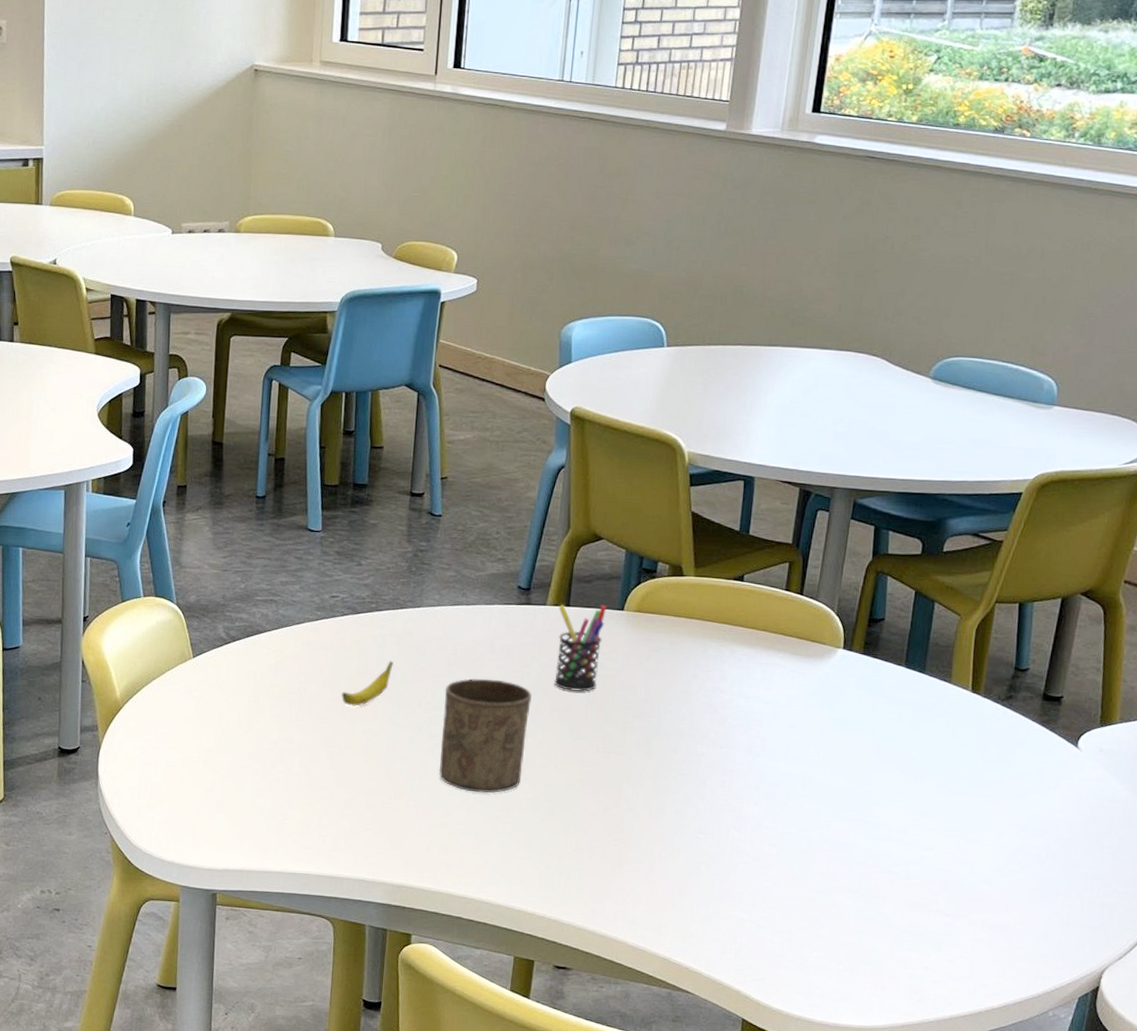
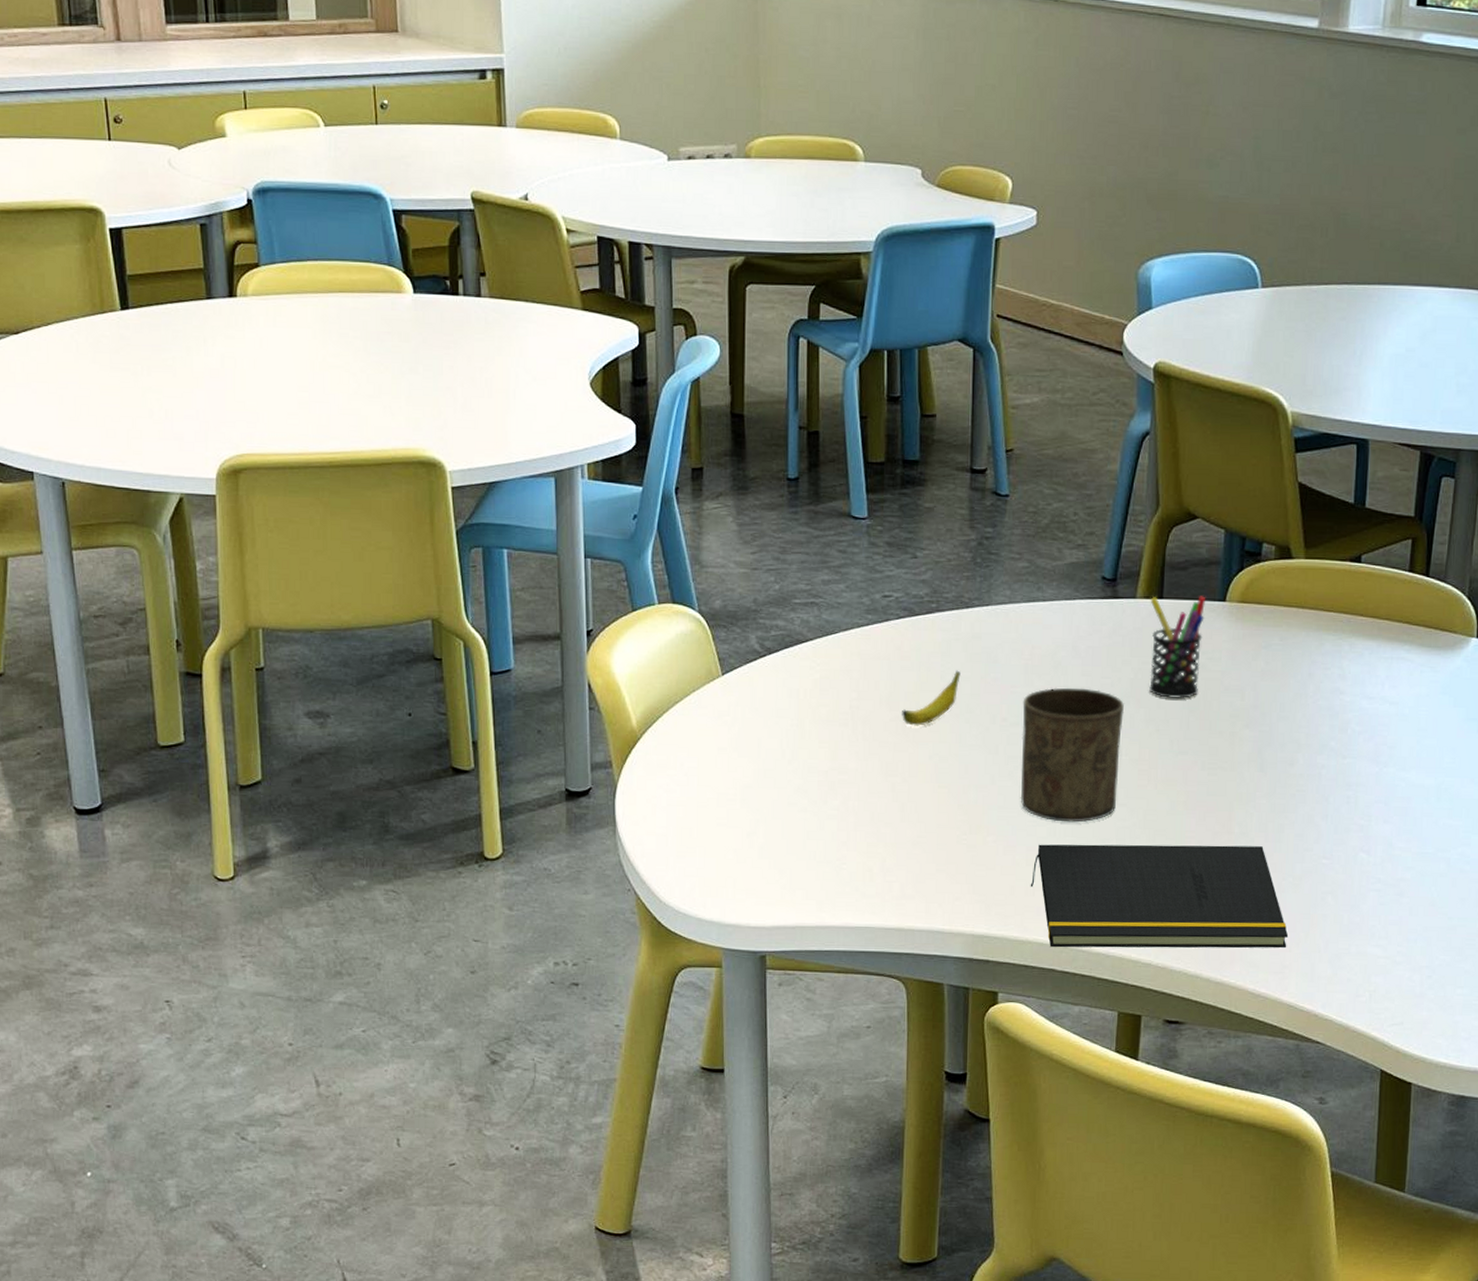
notepad: none [443,810,666,909] -> present [1030,844,1289,949]

